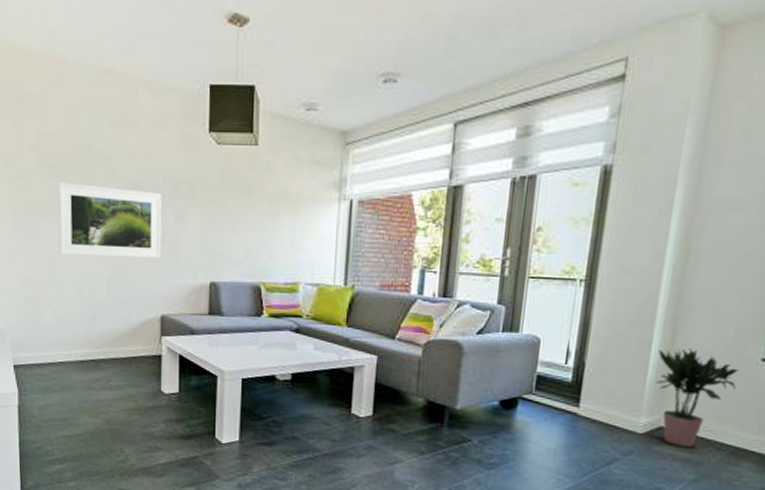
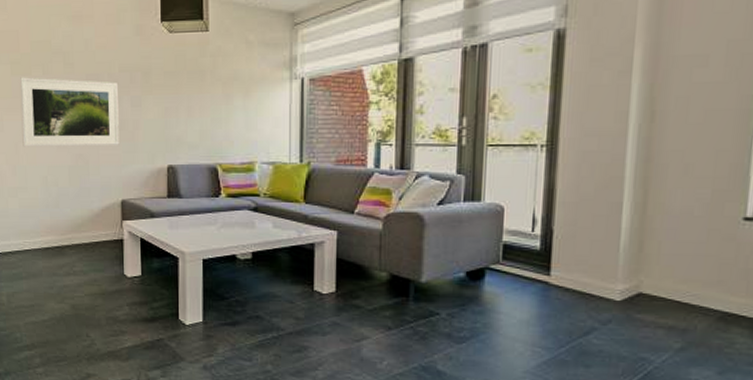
potted plant: present [656,348,738,448] -> none [630,210,719,315]

